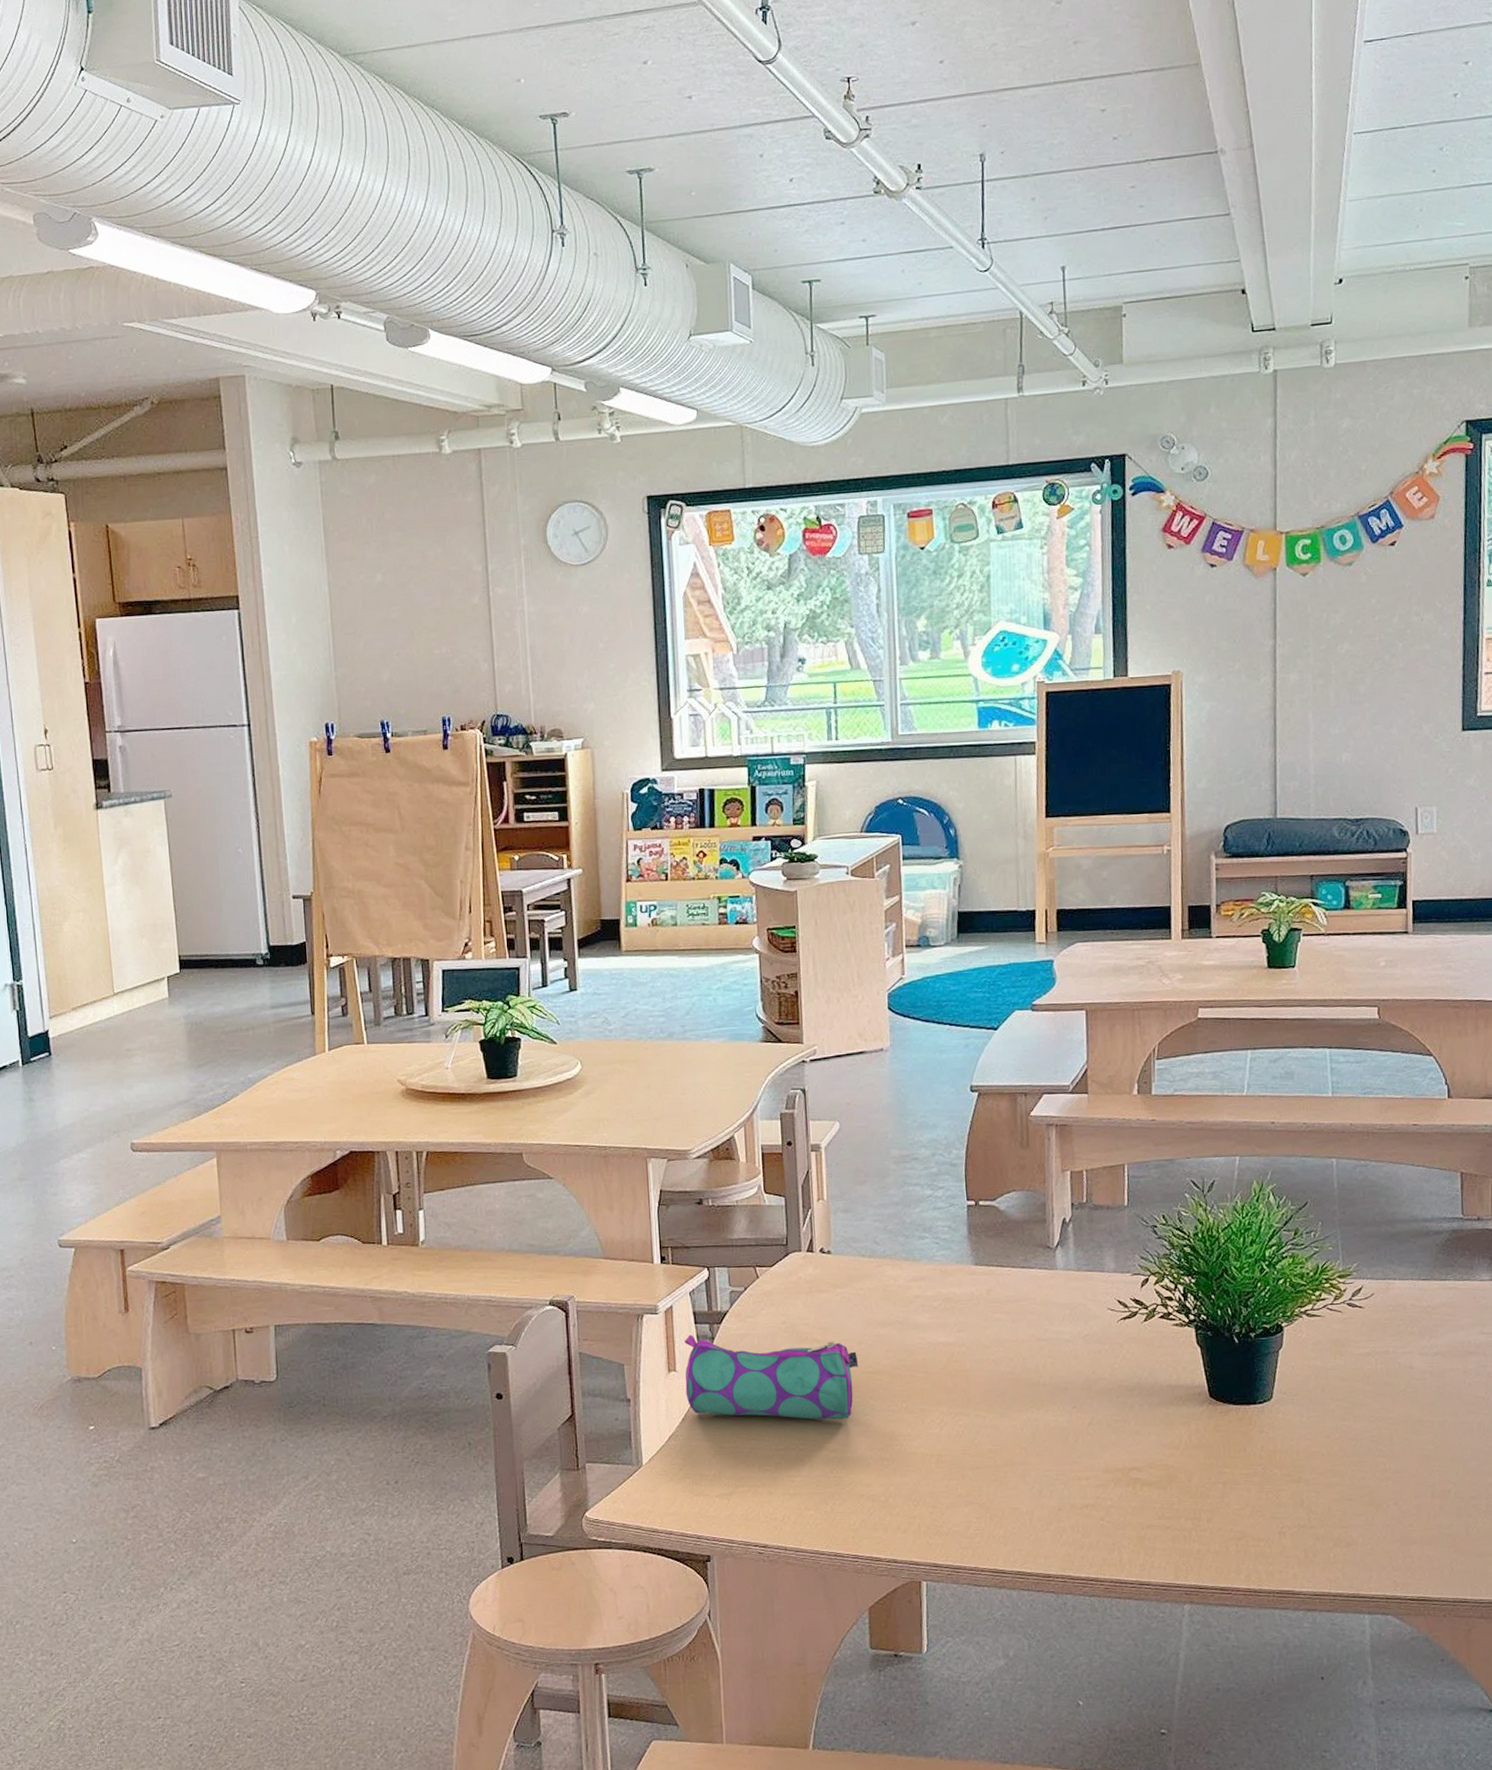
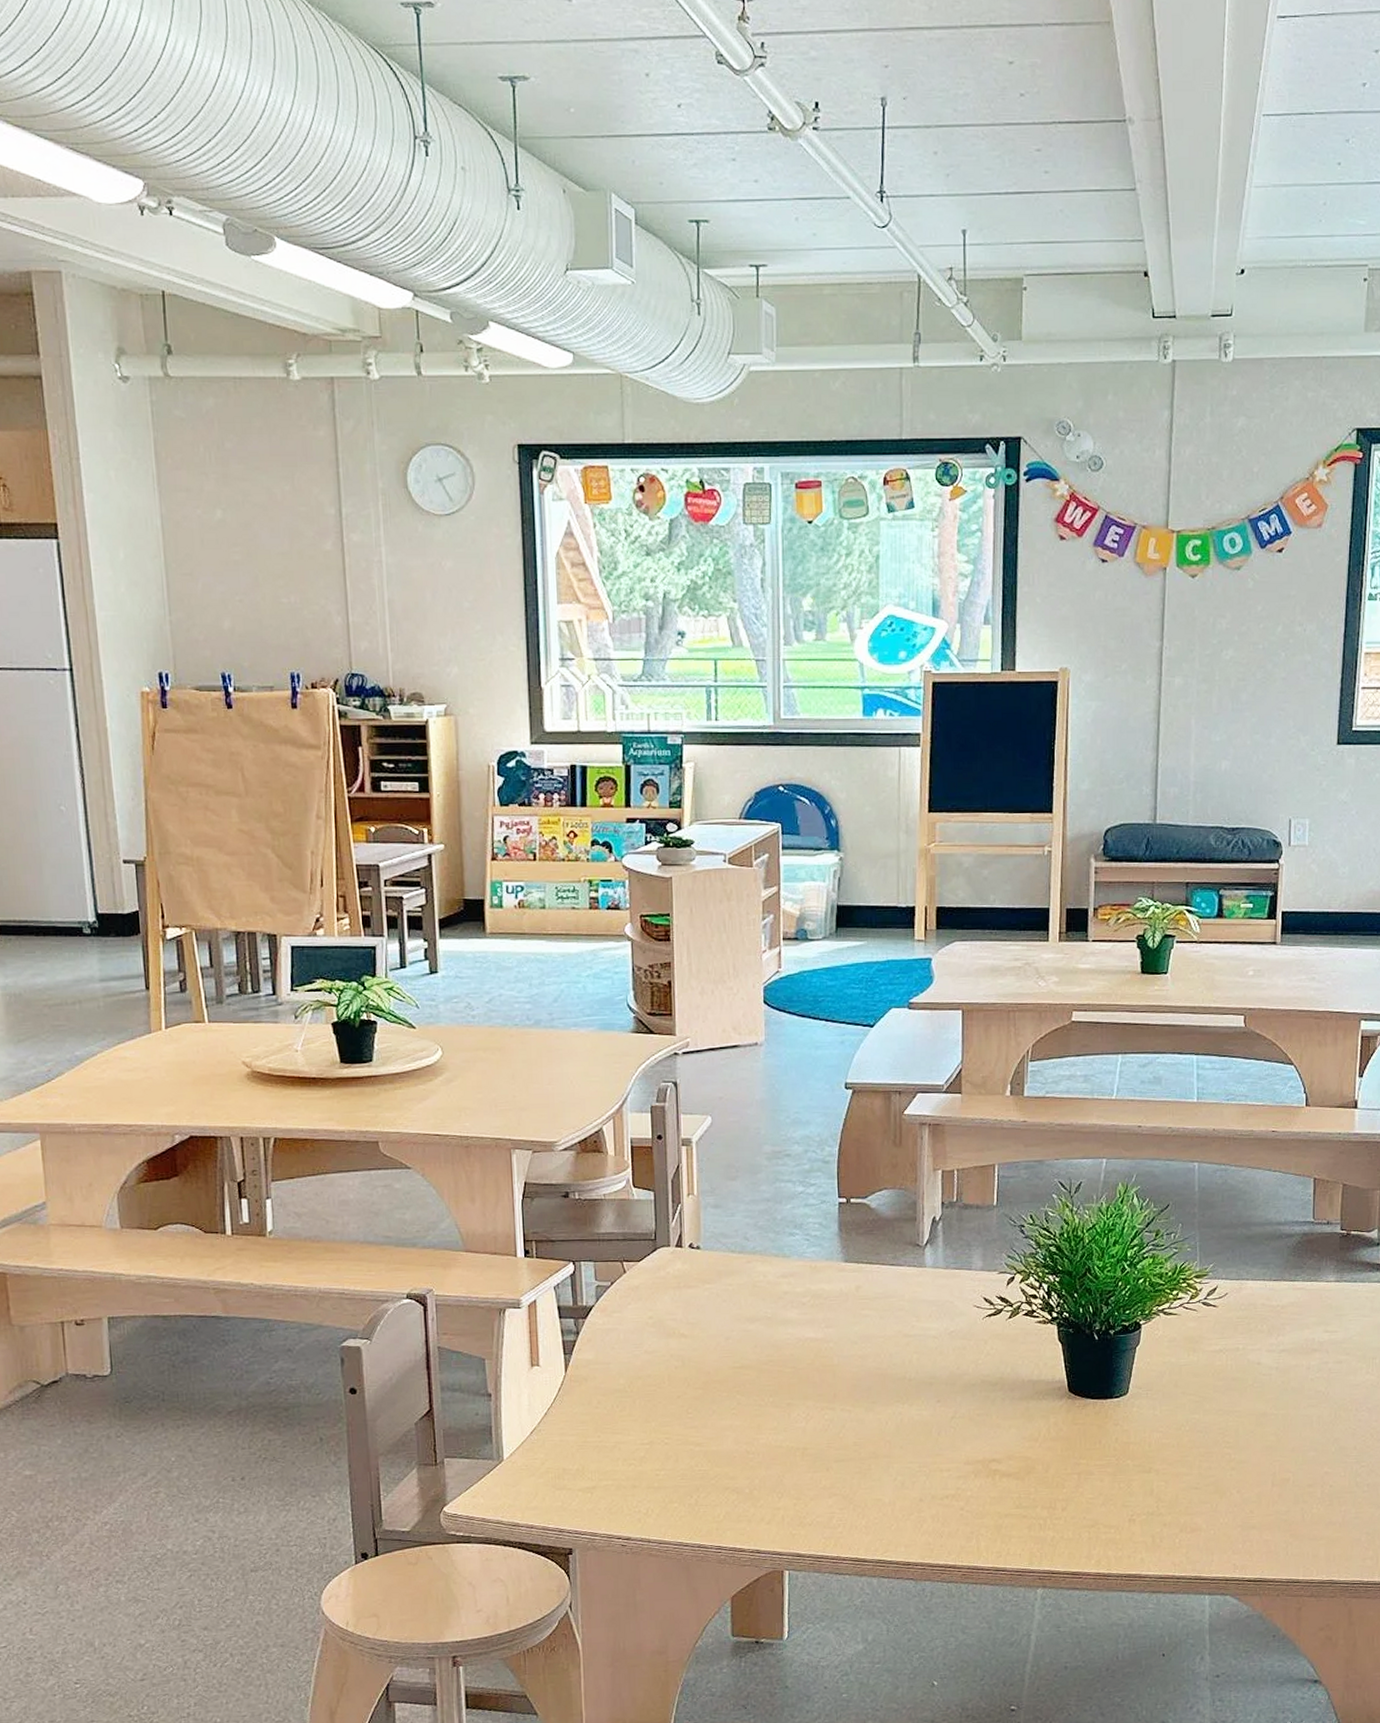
pencil case: present [684,1334,859,1420] -> none [547,1329,726,1414]

